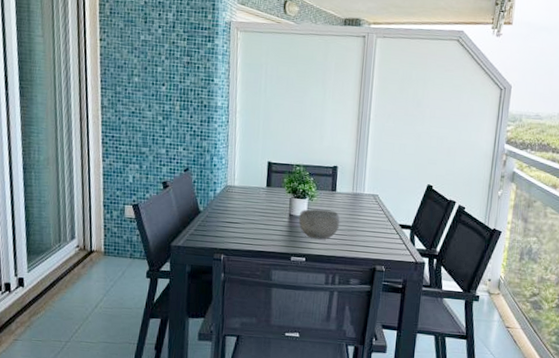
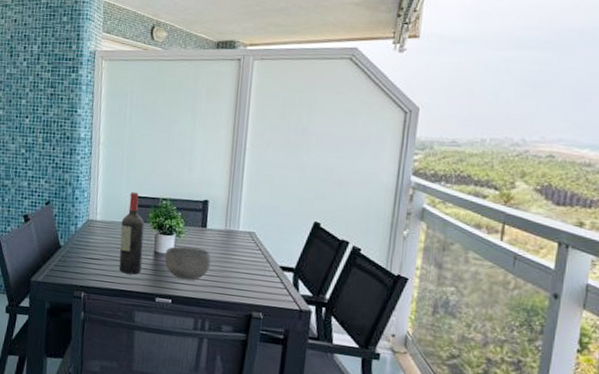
wine bottle: none [256,158,280,236] -> present [118,192,145,275]

